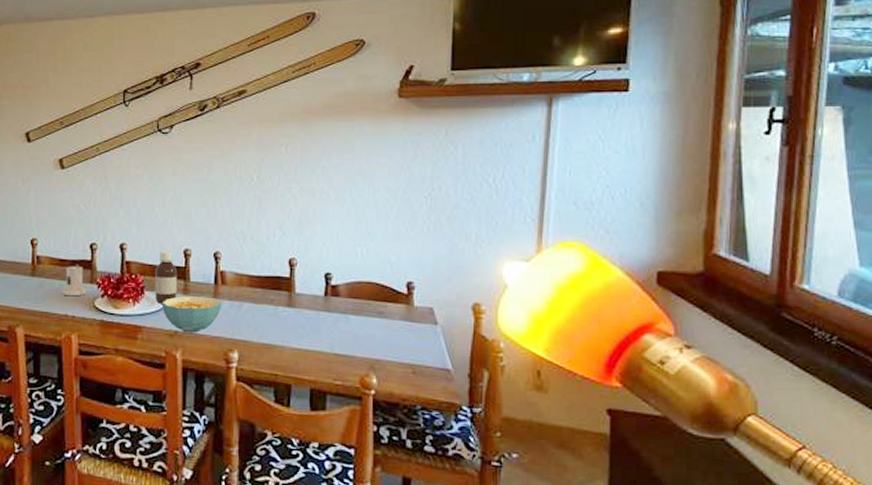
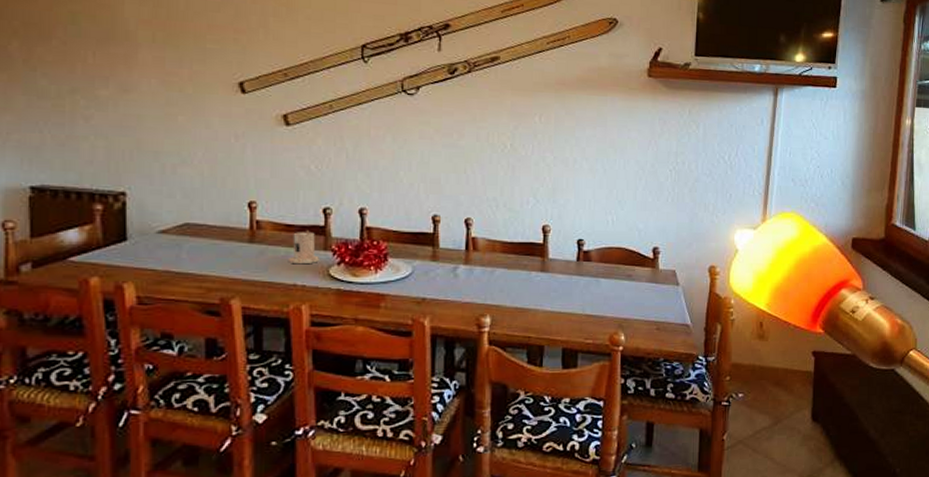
bottle: present [155,250,178,304] -> none [400,216,425,271]
cereal bowl: present [162,296,222,333] -> none [408,263,474,300]

